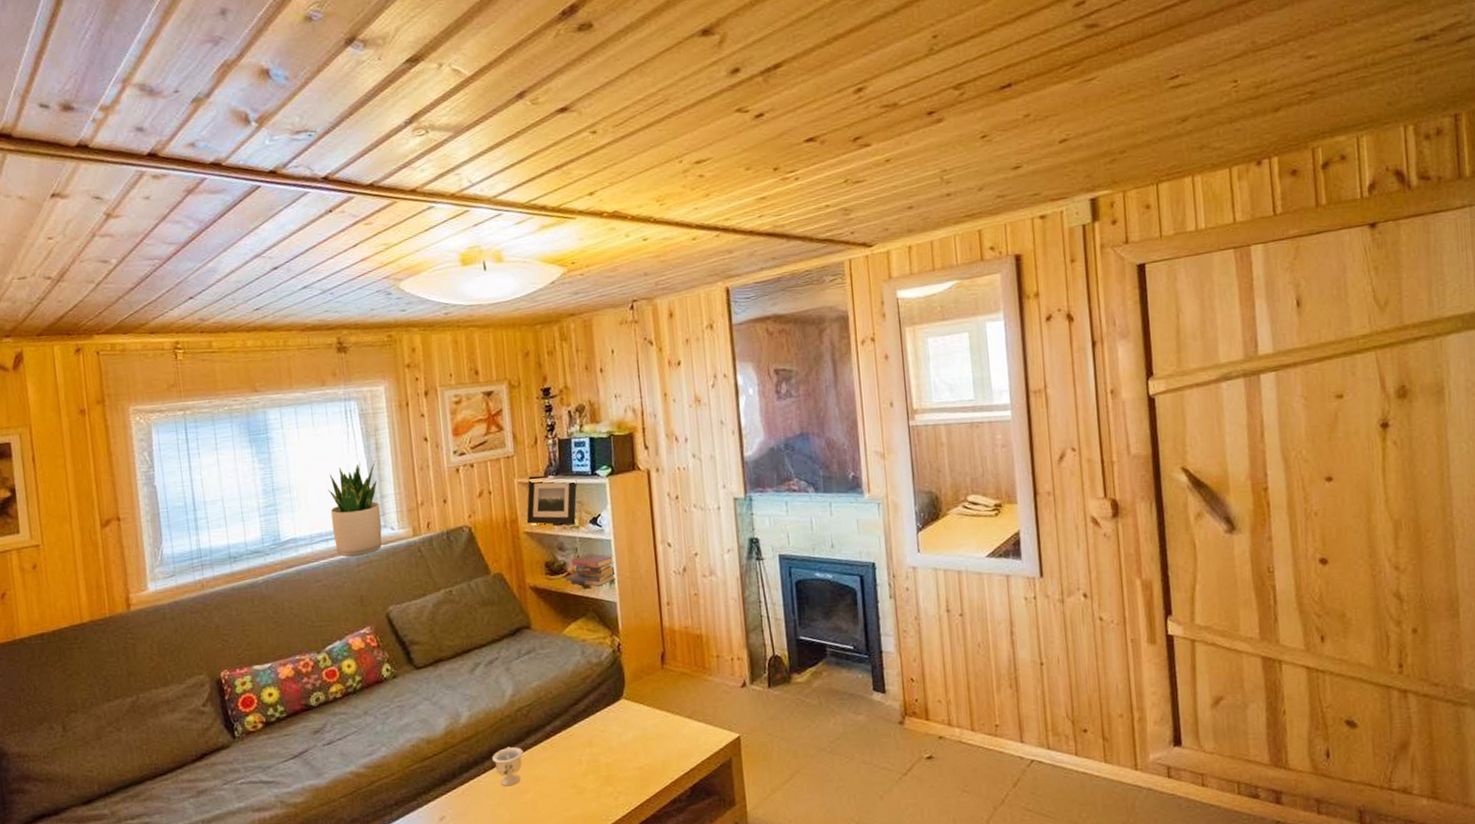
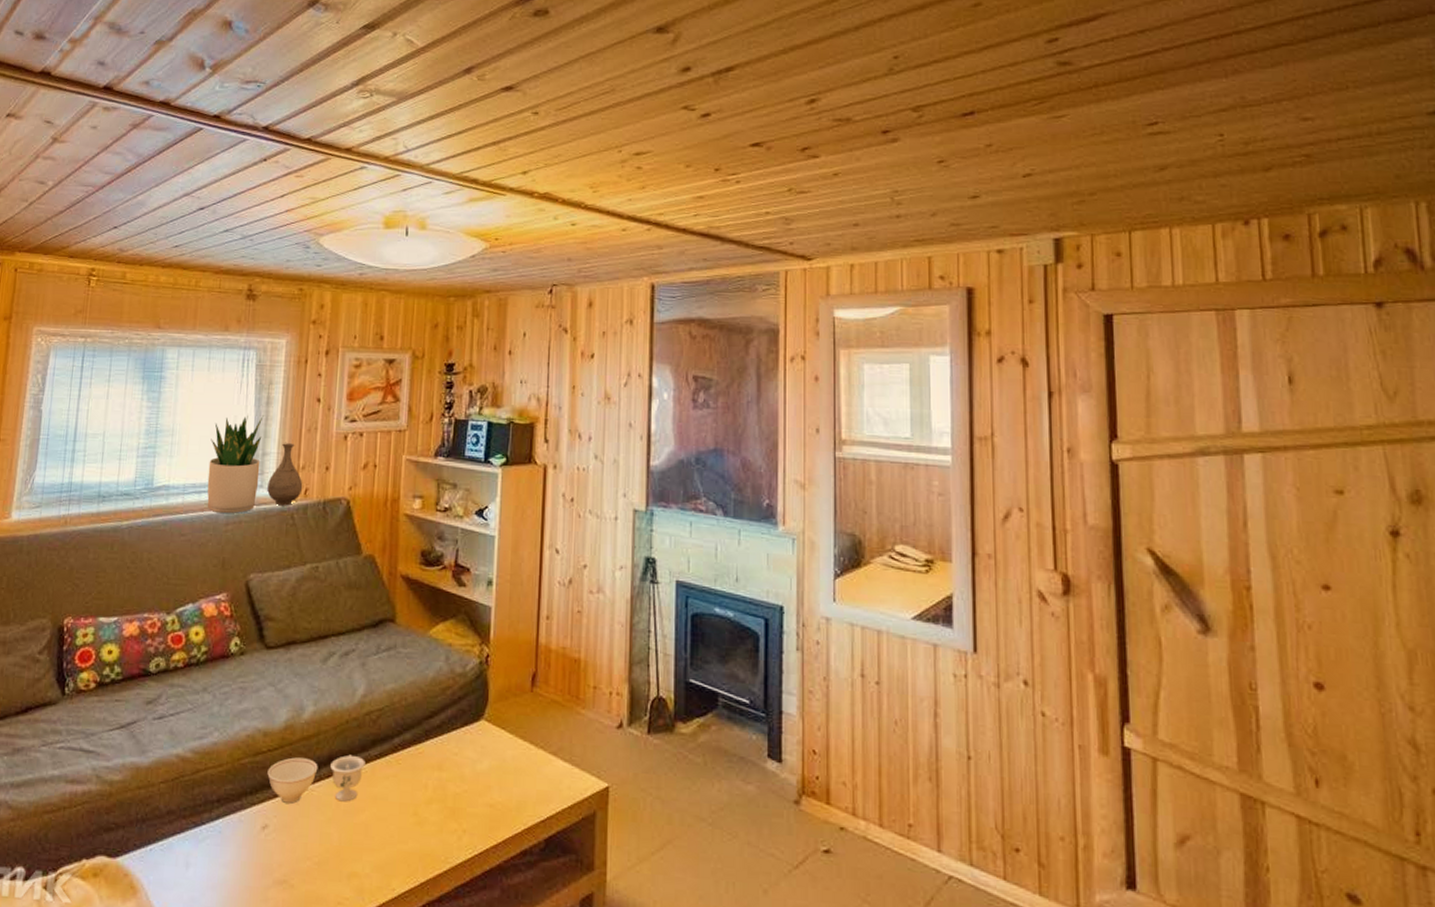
vase: none [390,483,425,542] -> present [267,443,303,506]
bowl: none [436,756,482,796] -> present [267,757,318,804]
picture frame: present [527,475,577,525] -> none [409,455,468,514]
books: present [566,553,616,586] -> none [441,548,496,586]

